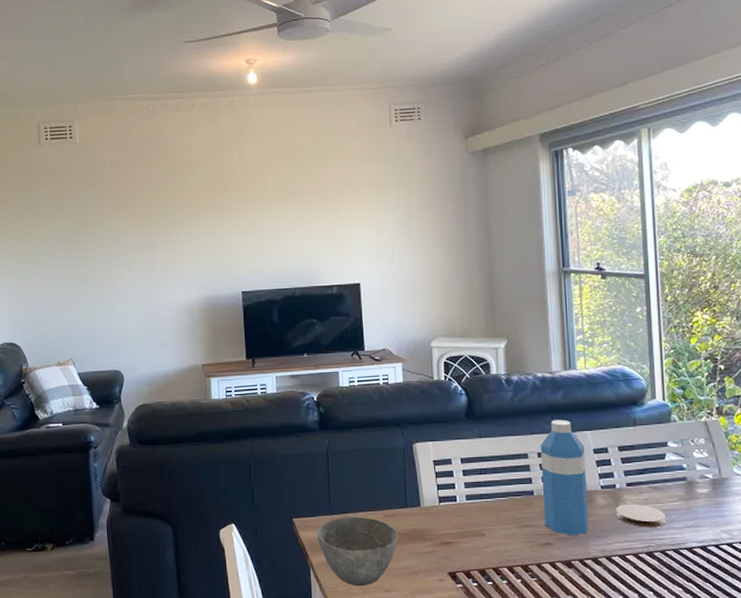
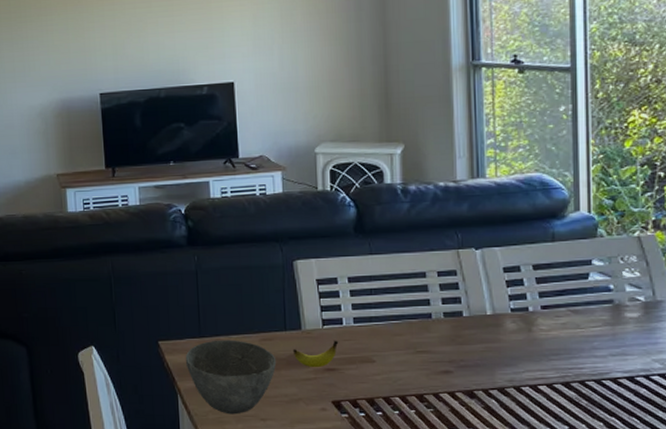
banana: none [413,516,454,542] -> present [292,340,339,368]
water bottle: present [540,420,589,536] -> none [440,234,495,364]
coaster: present [615,503,666,527] -> none [527,328,586,355]

